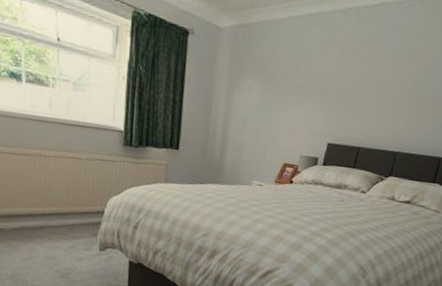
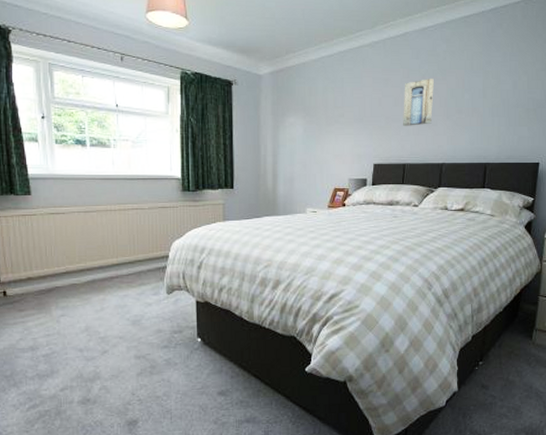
wall art: none [364,58,404,109] -> present [403,78,434,126]

